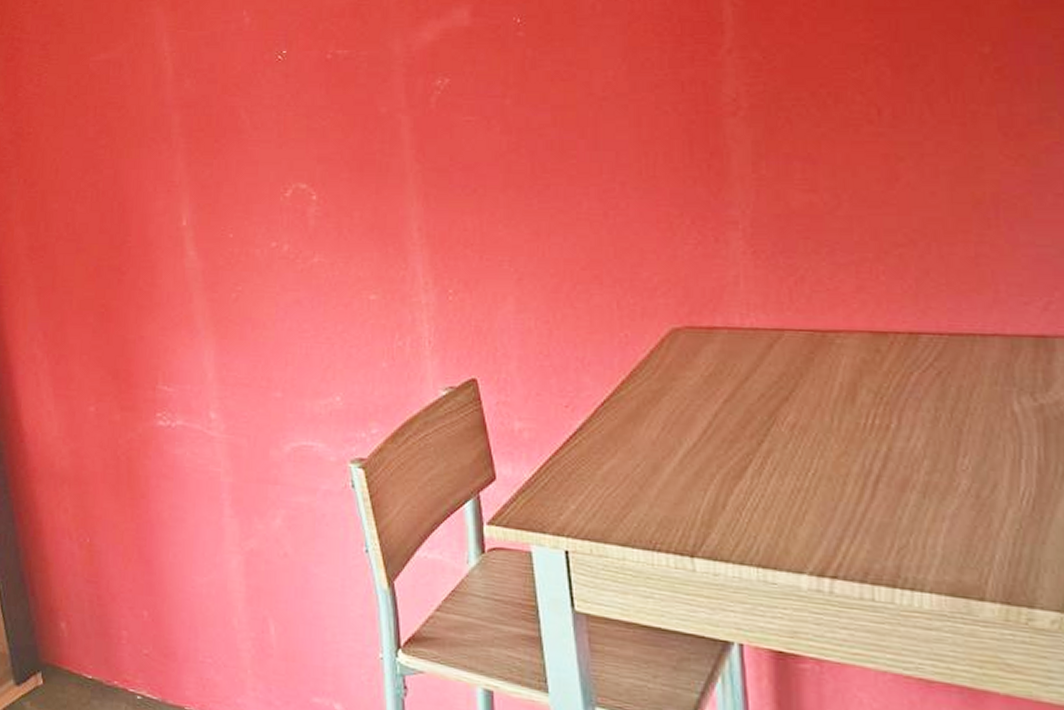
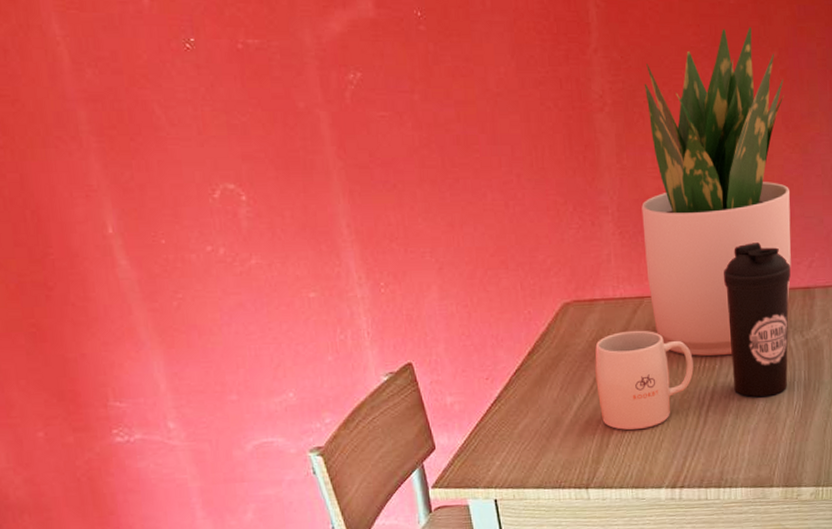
mug: none [711,368,856,493] -> present [595,330,694,430]
planter: none [785,19,1014,414] -> present [641,27,791,357]
water bottle: none [903,273,1013,475] -> present [723,242,791,398]

